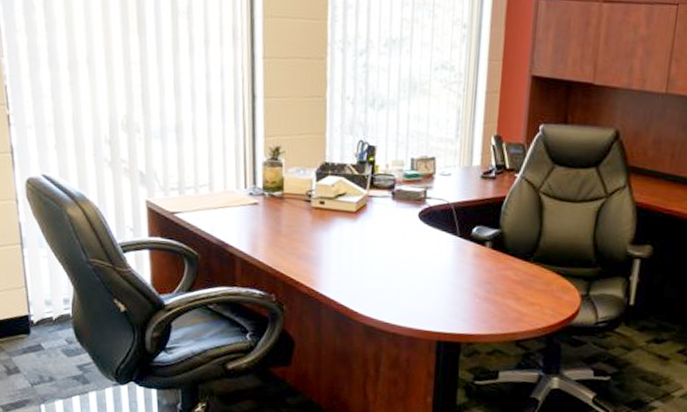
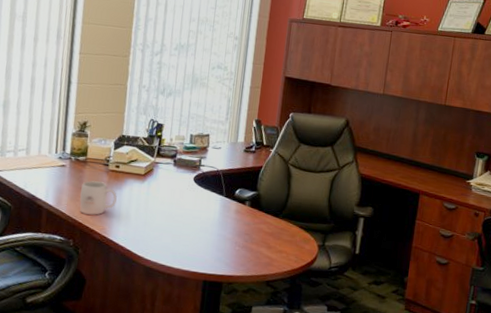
mug: none [279,221,324,264] -> present [79,180,117,215]

